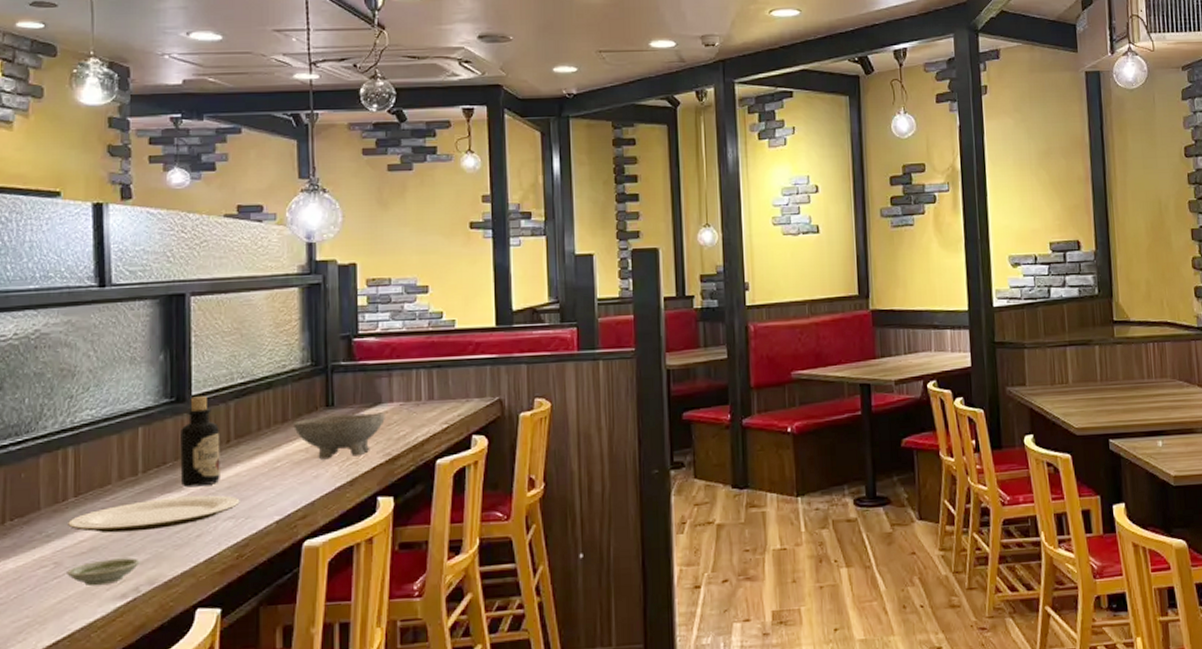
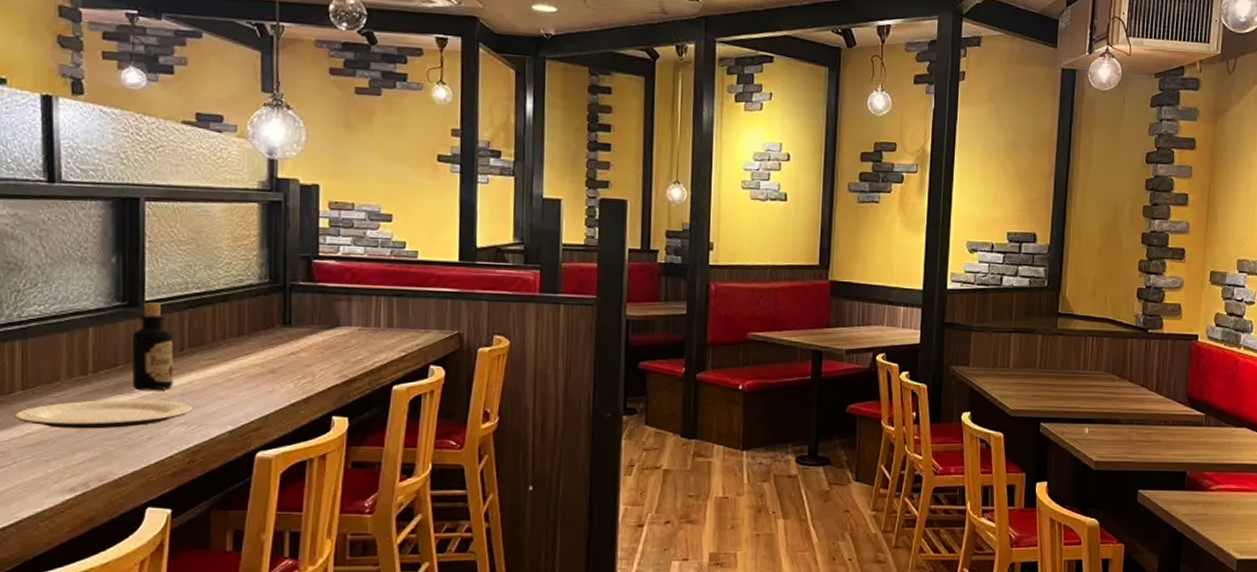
saucer: present [67,557,140,586] -> none [14,453,89,478]
bowl: present [294,412,385,460] -> none [249,333,343,376]

